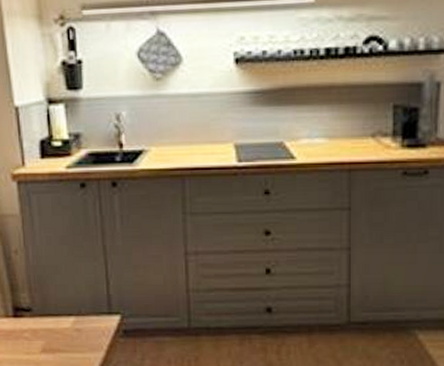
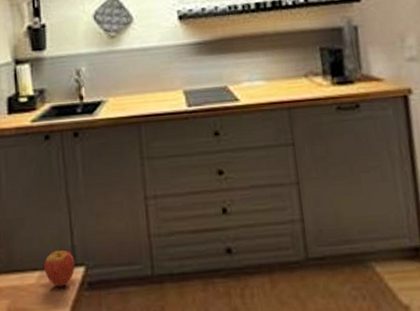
fruit: none [79,293,111,333] -> present [44,245,75,287]

